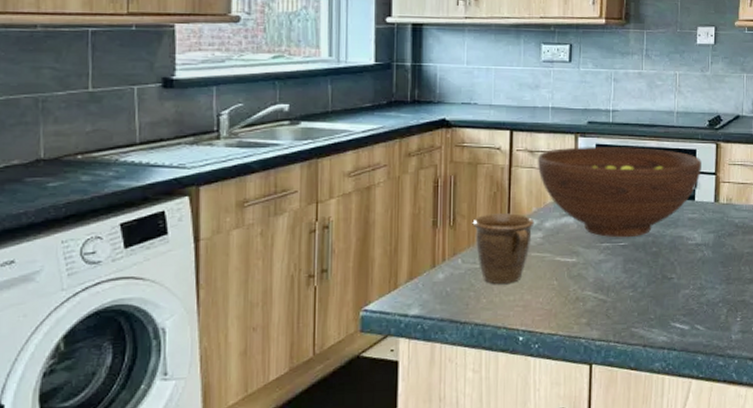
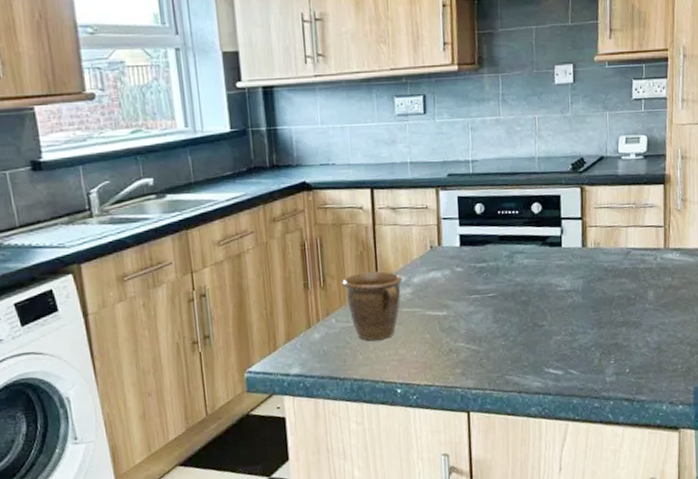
fruit bowl: present [537,146,701,238] -> none [399,196,567,289]

